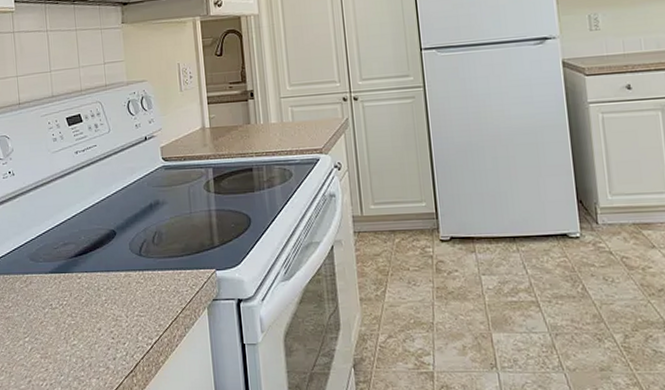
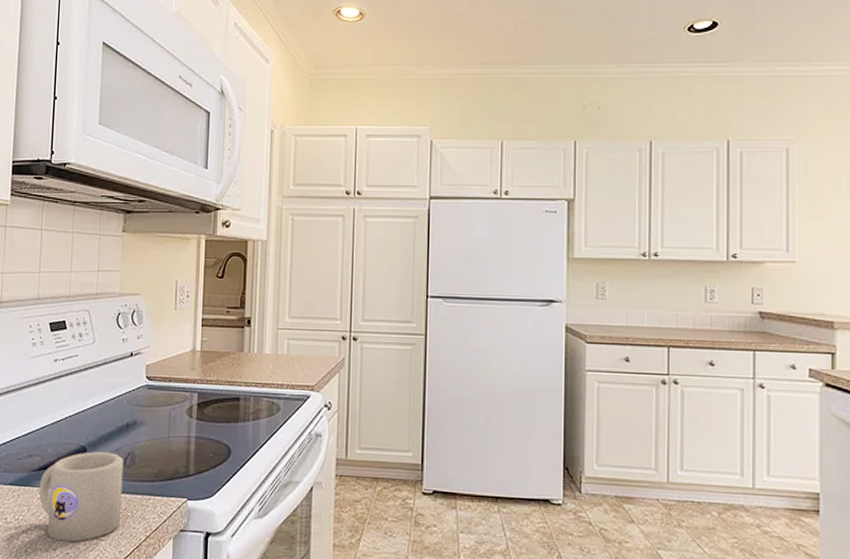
mug: none [77,233,157,321] -> present [39,452,124,542]

